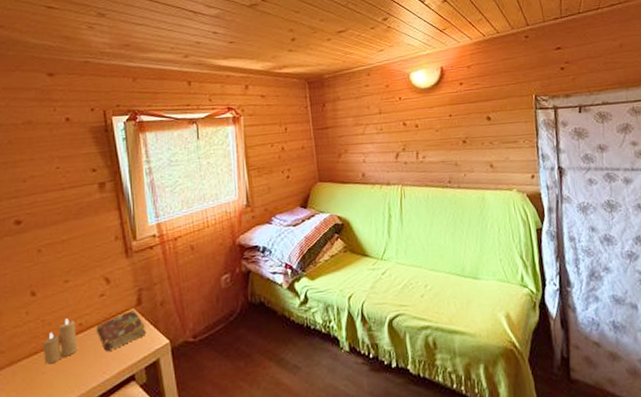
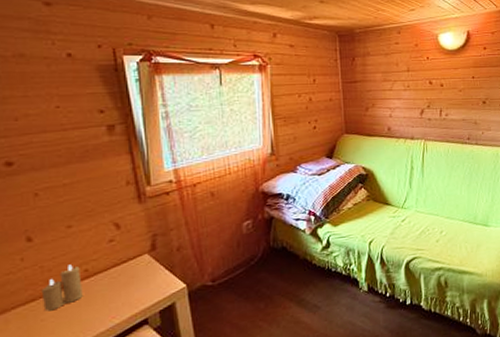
book: present [96,309,147,352] -> none [104,254,161,298]

